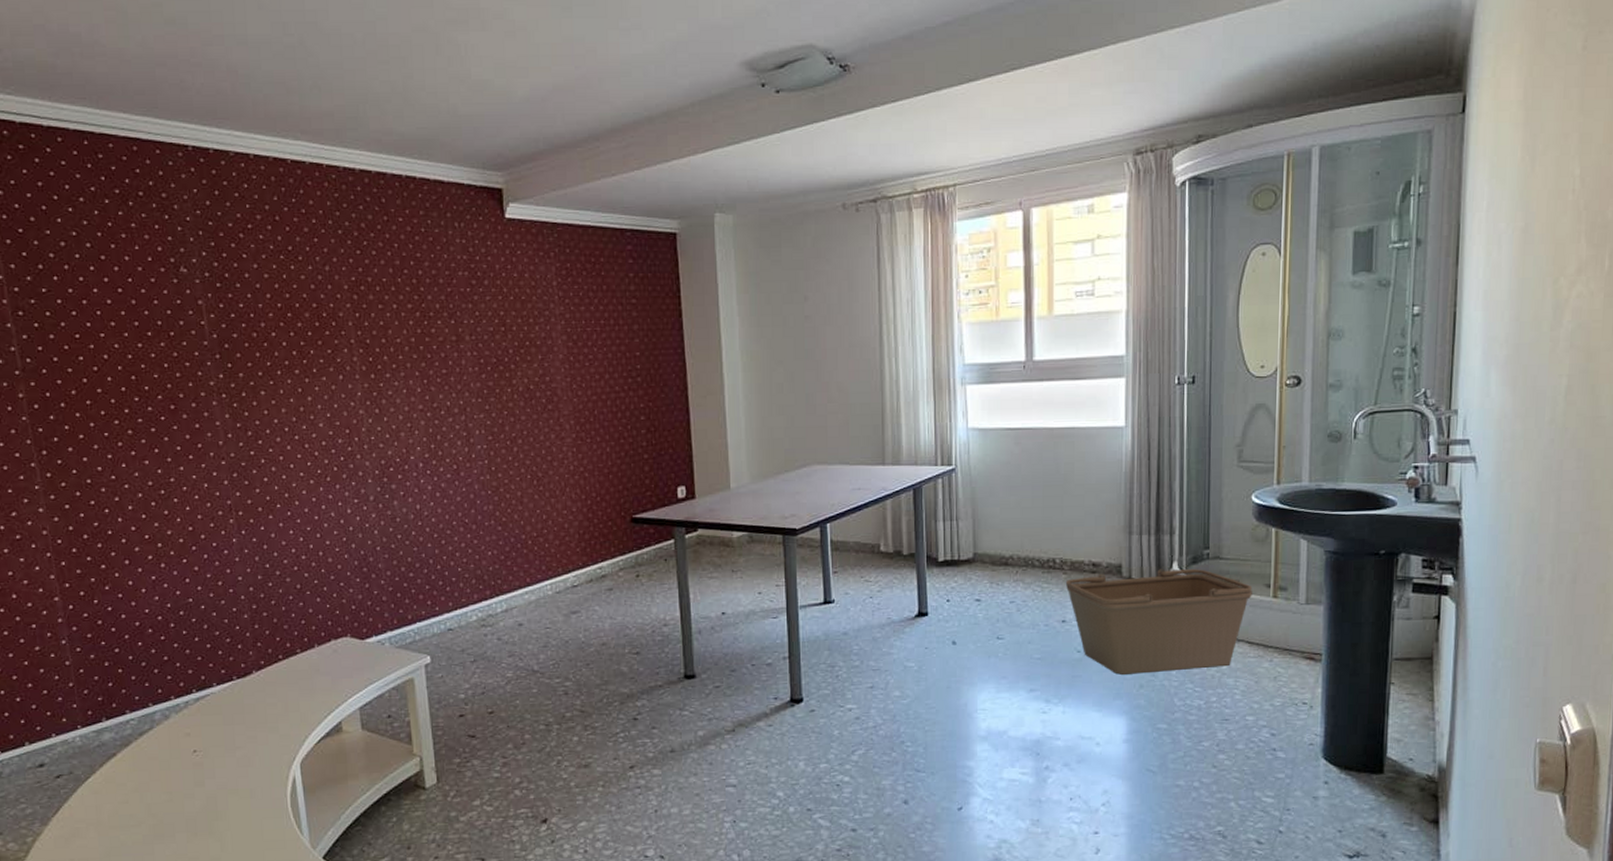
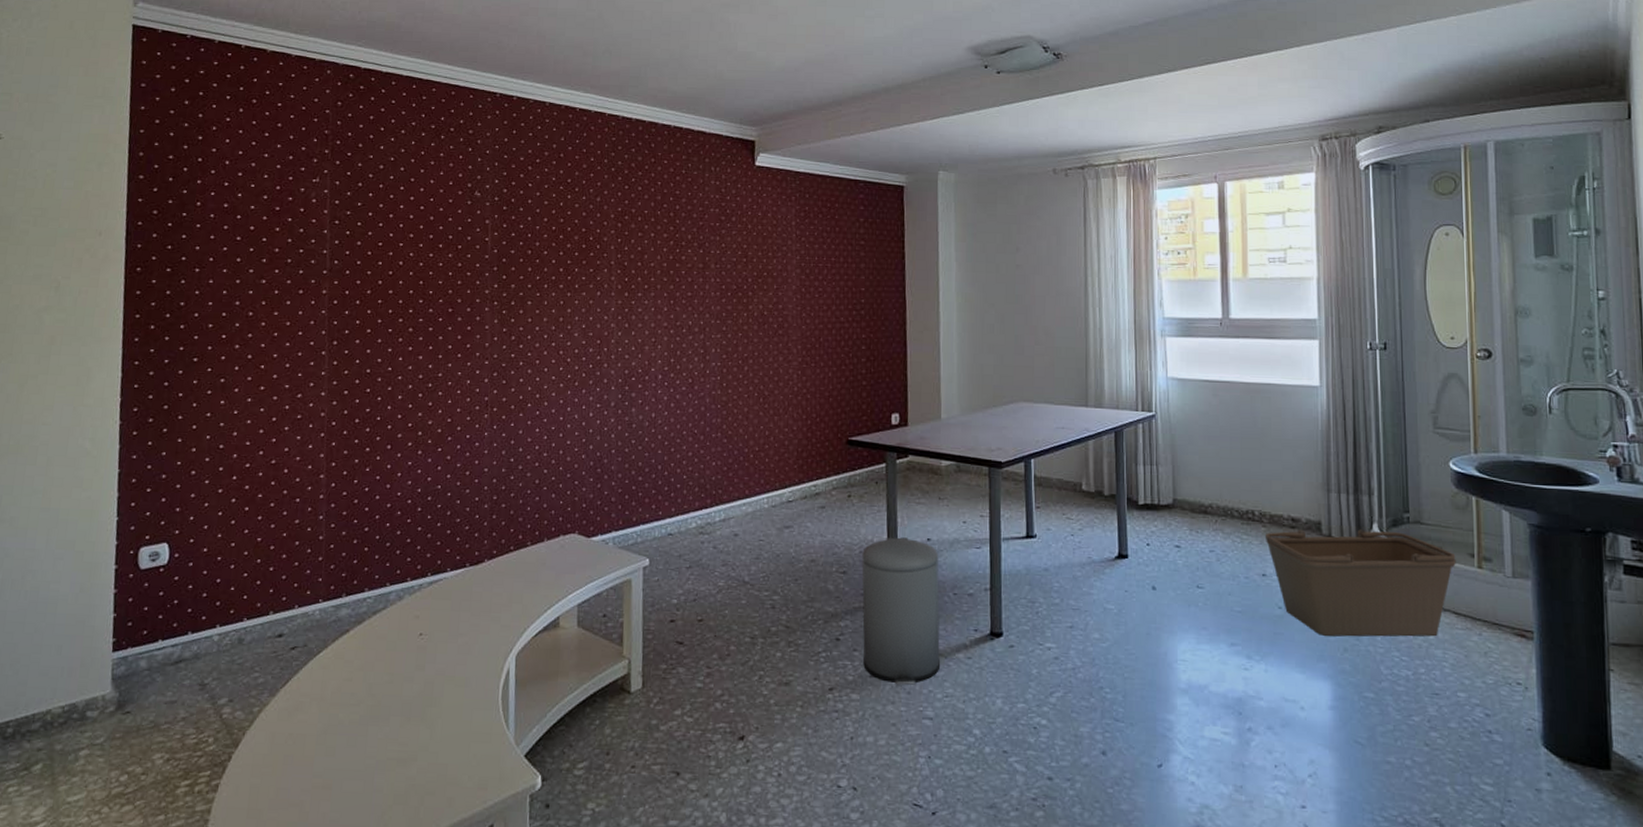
pedal bin: none [655,613,742,758] -> present [861,537,941,686]

